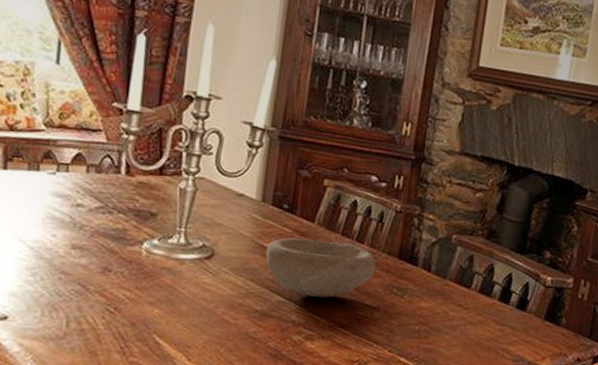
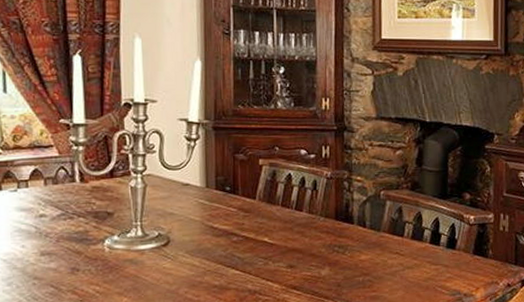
bowl: present [266,238,376,298] -> none [216,212,316,266]

